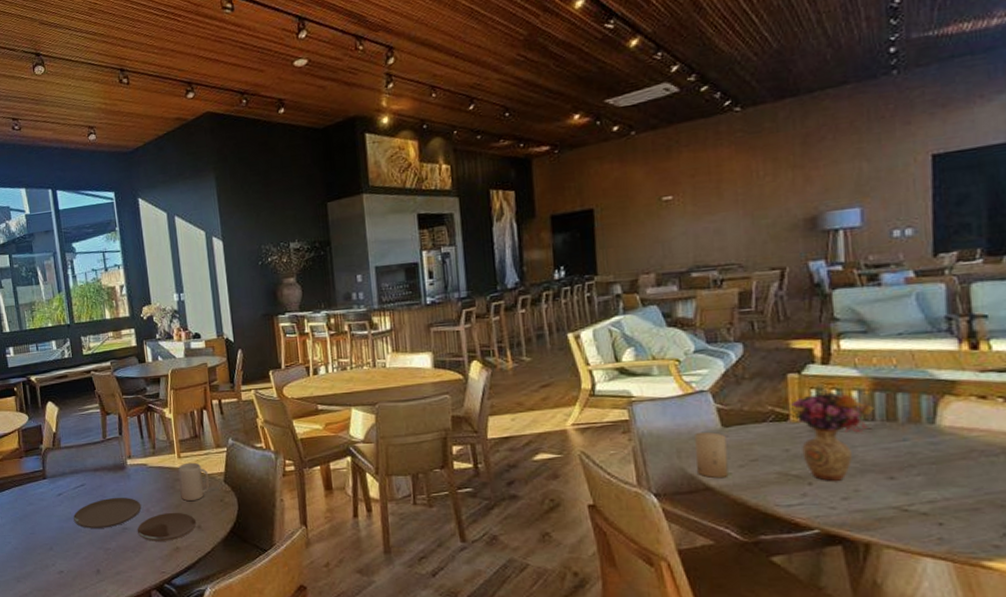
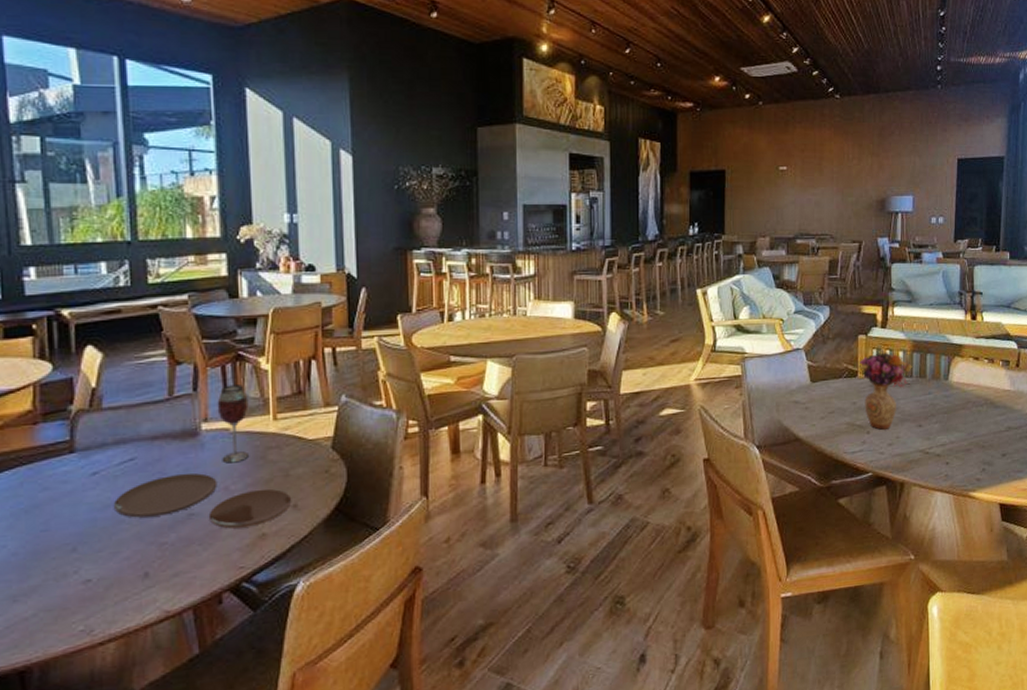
wineglass: none [136,430,162,491] -> present [217,384,249,464]
mug: present [178,462,210,502] -> none [272,425,314,475]
candle: present [695,431,729,478] -> none [790,386,813,429]

